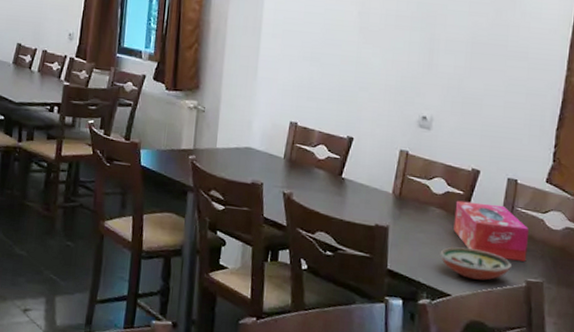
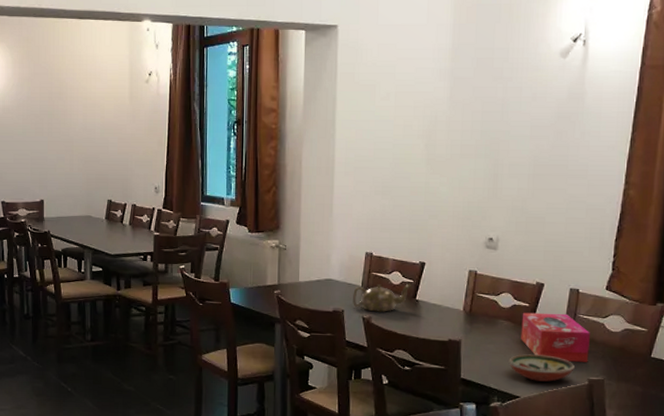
teapot: none [273,157,337,189] -> present [353,283,411,312]

